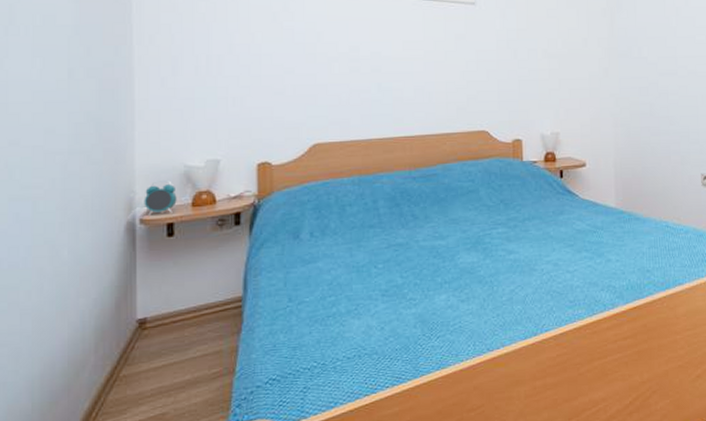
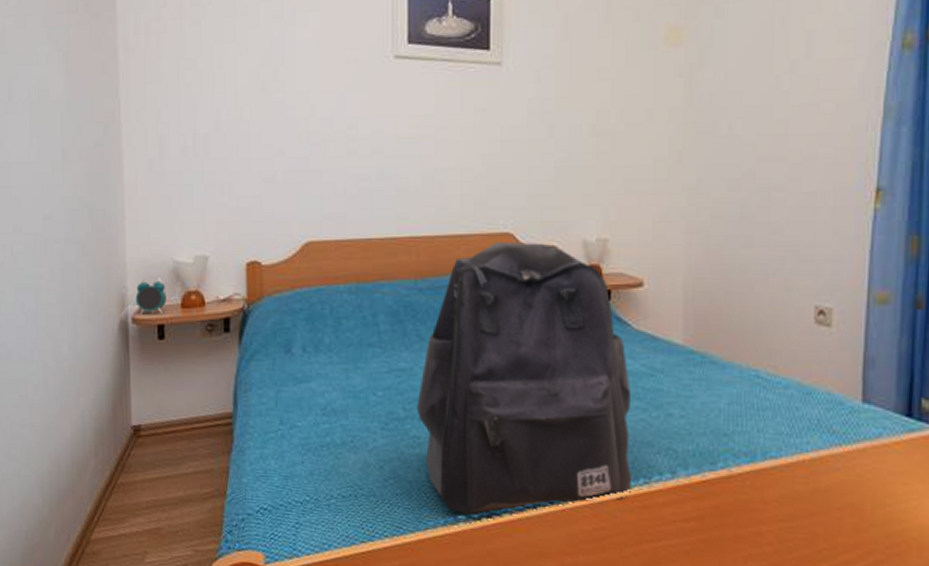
backpack: none [412,137,584,359] -> present [416,242,631,516]

